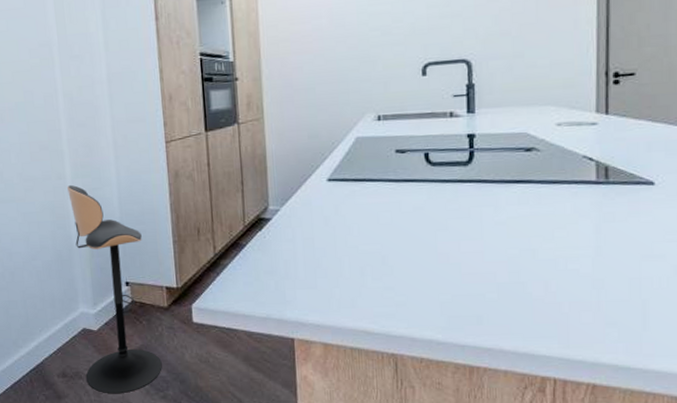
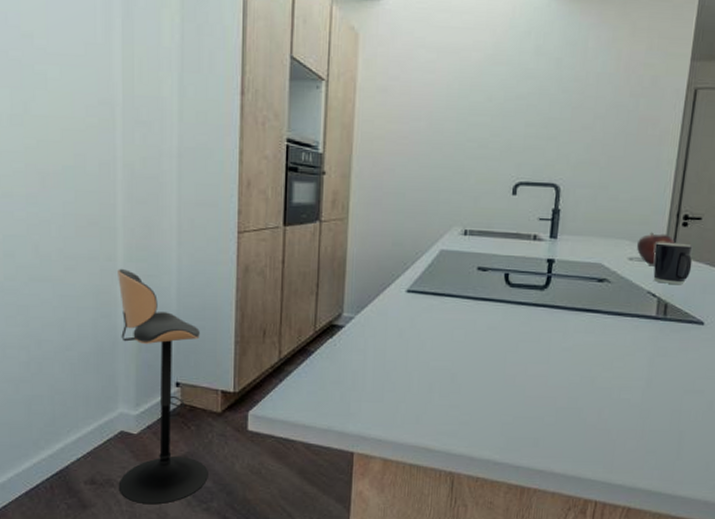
fruit: none [563,94,607,130] -> present [636,232,675,267]
mug: none [585,101,631,146] -> present [653,242,693,285]

